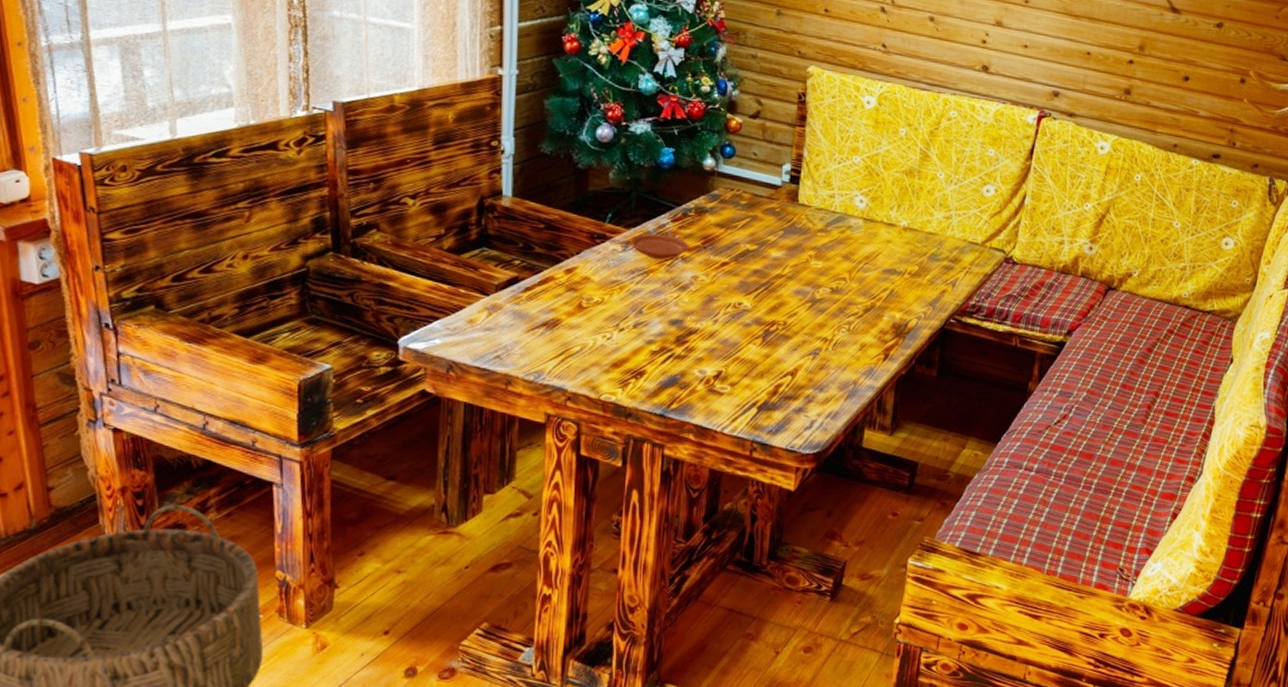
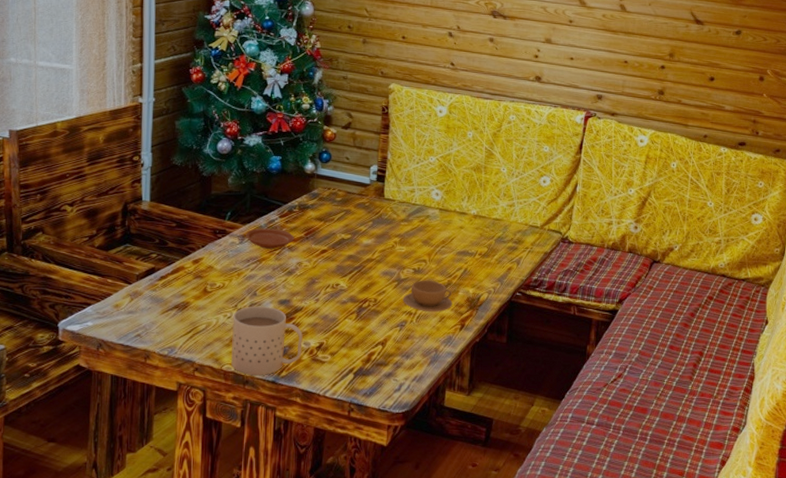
mug: none [611,326,698,407] -> present [231,306,303,375]
teacup: none [817,301,876,339] -> present [402,280,453,312]

